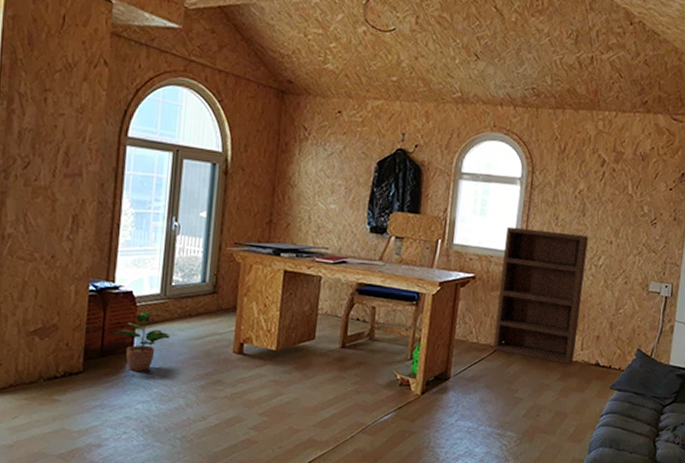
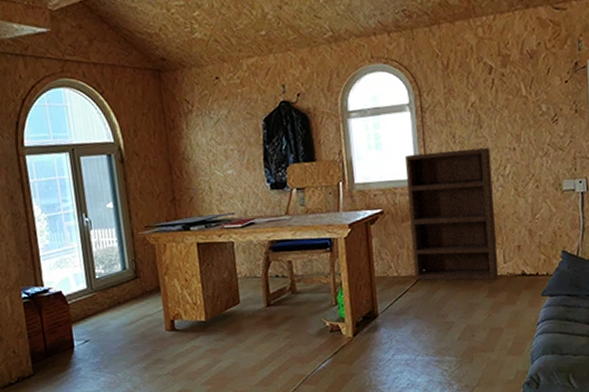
potted plant: present [112,310,170,372] -> none [52,306,105,365]

